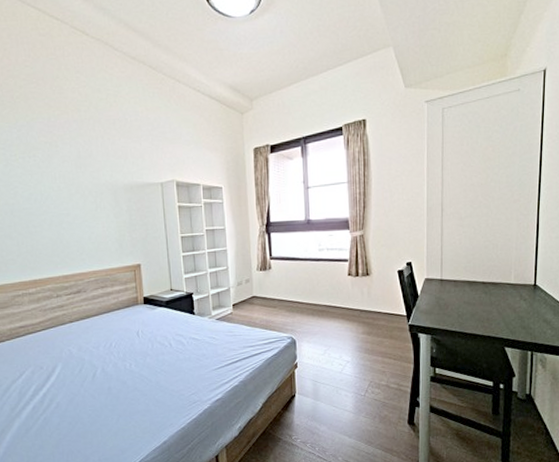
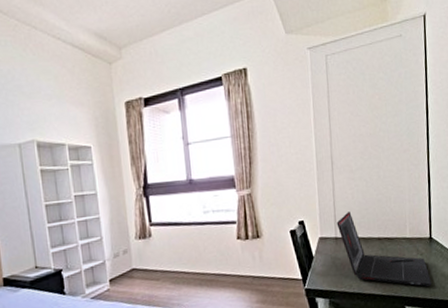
laptop: none [443,256,533,331] -> present [336,211,431,287]

